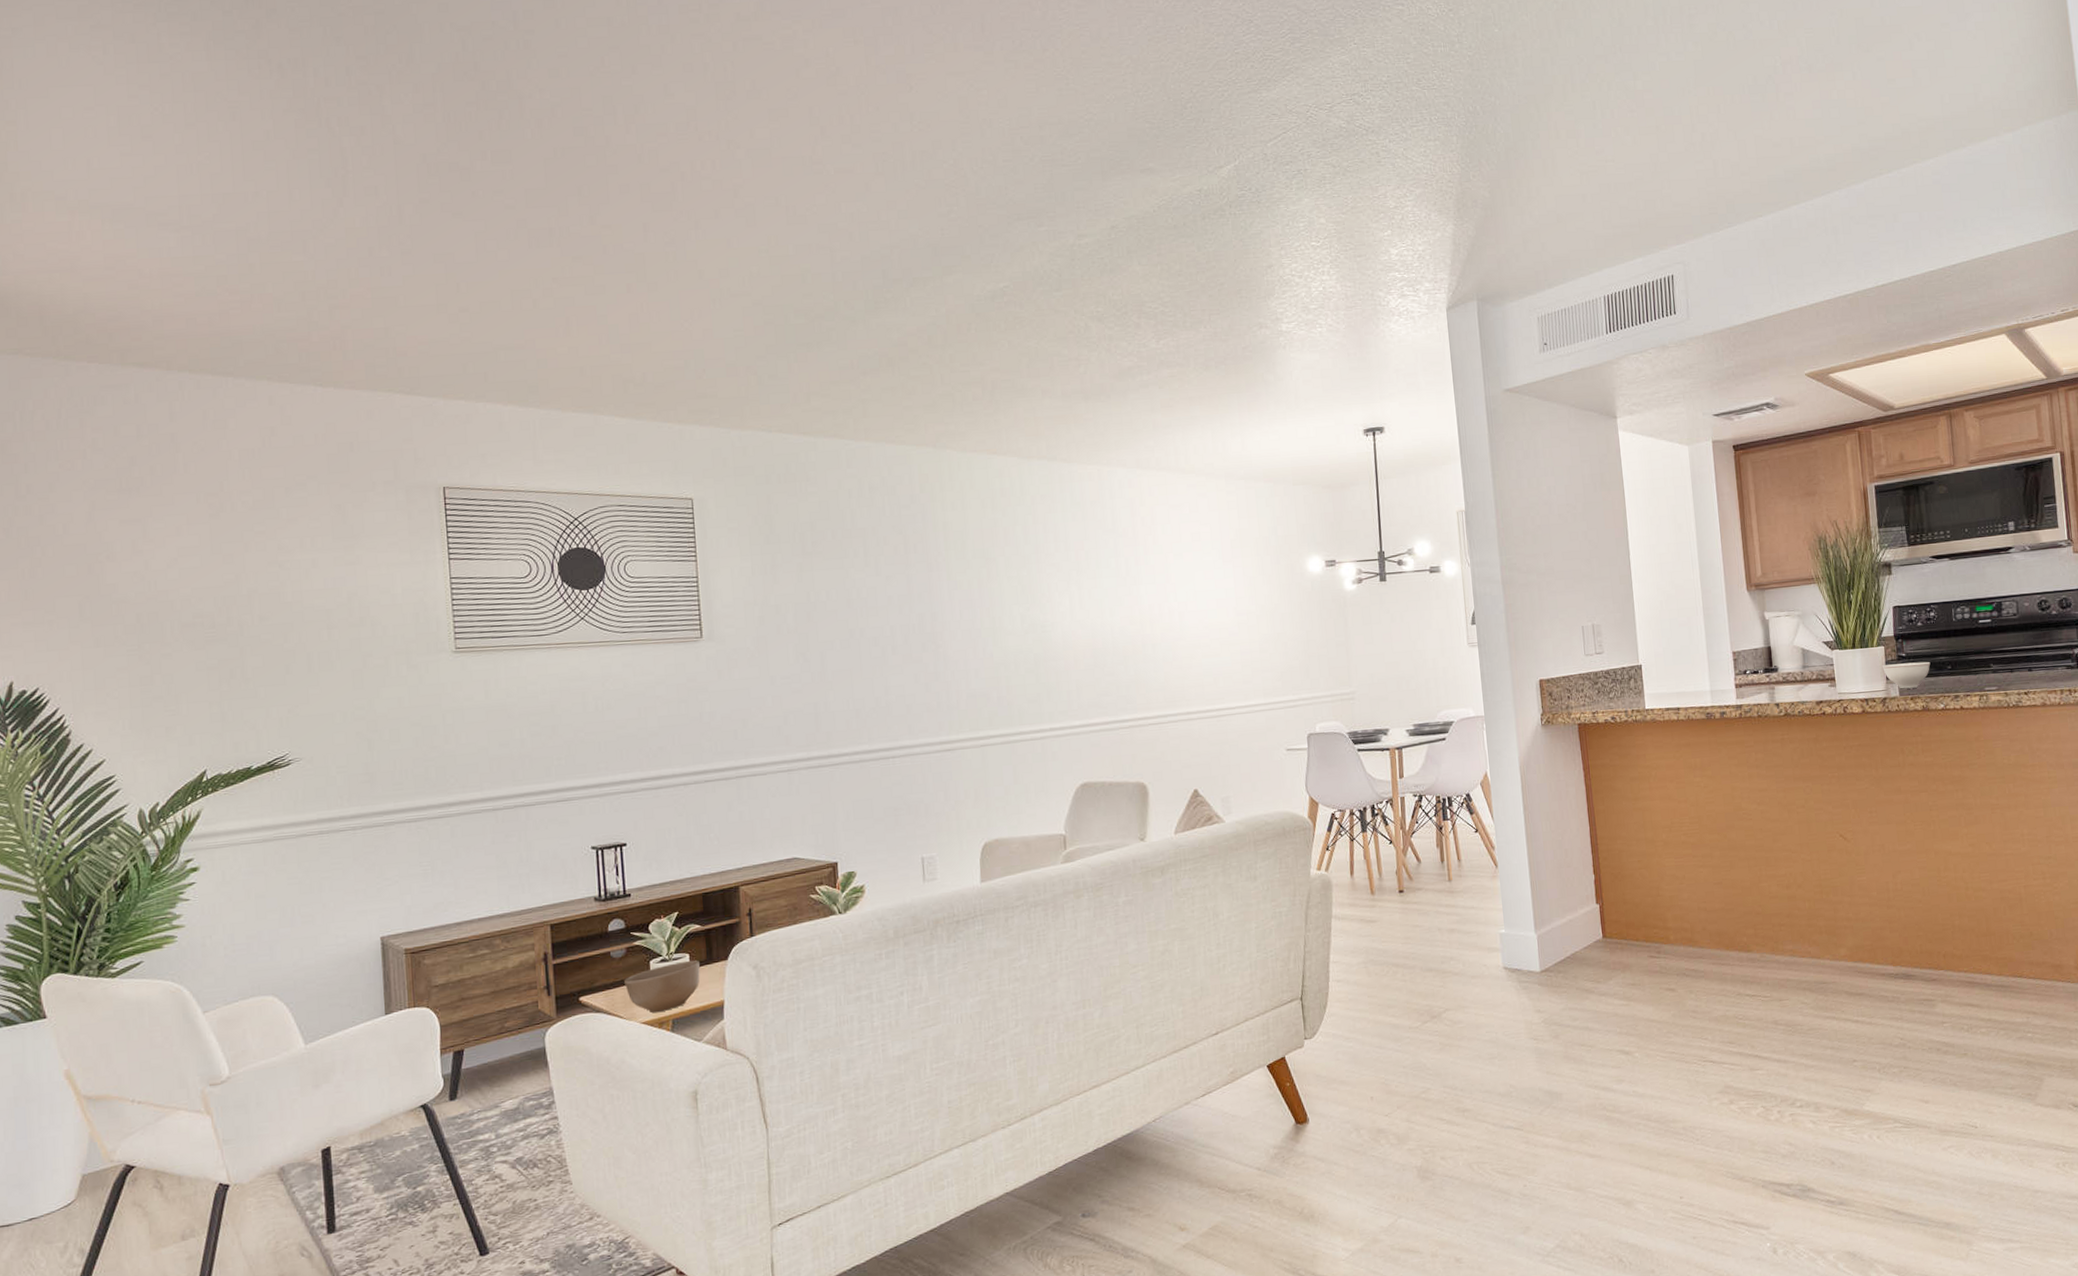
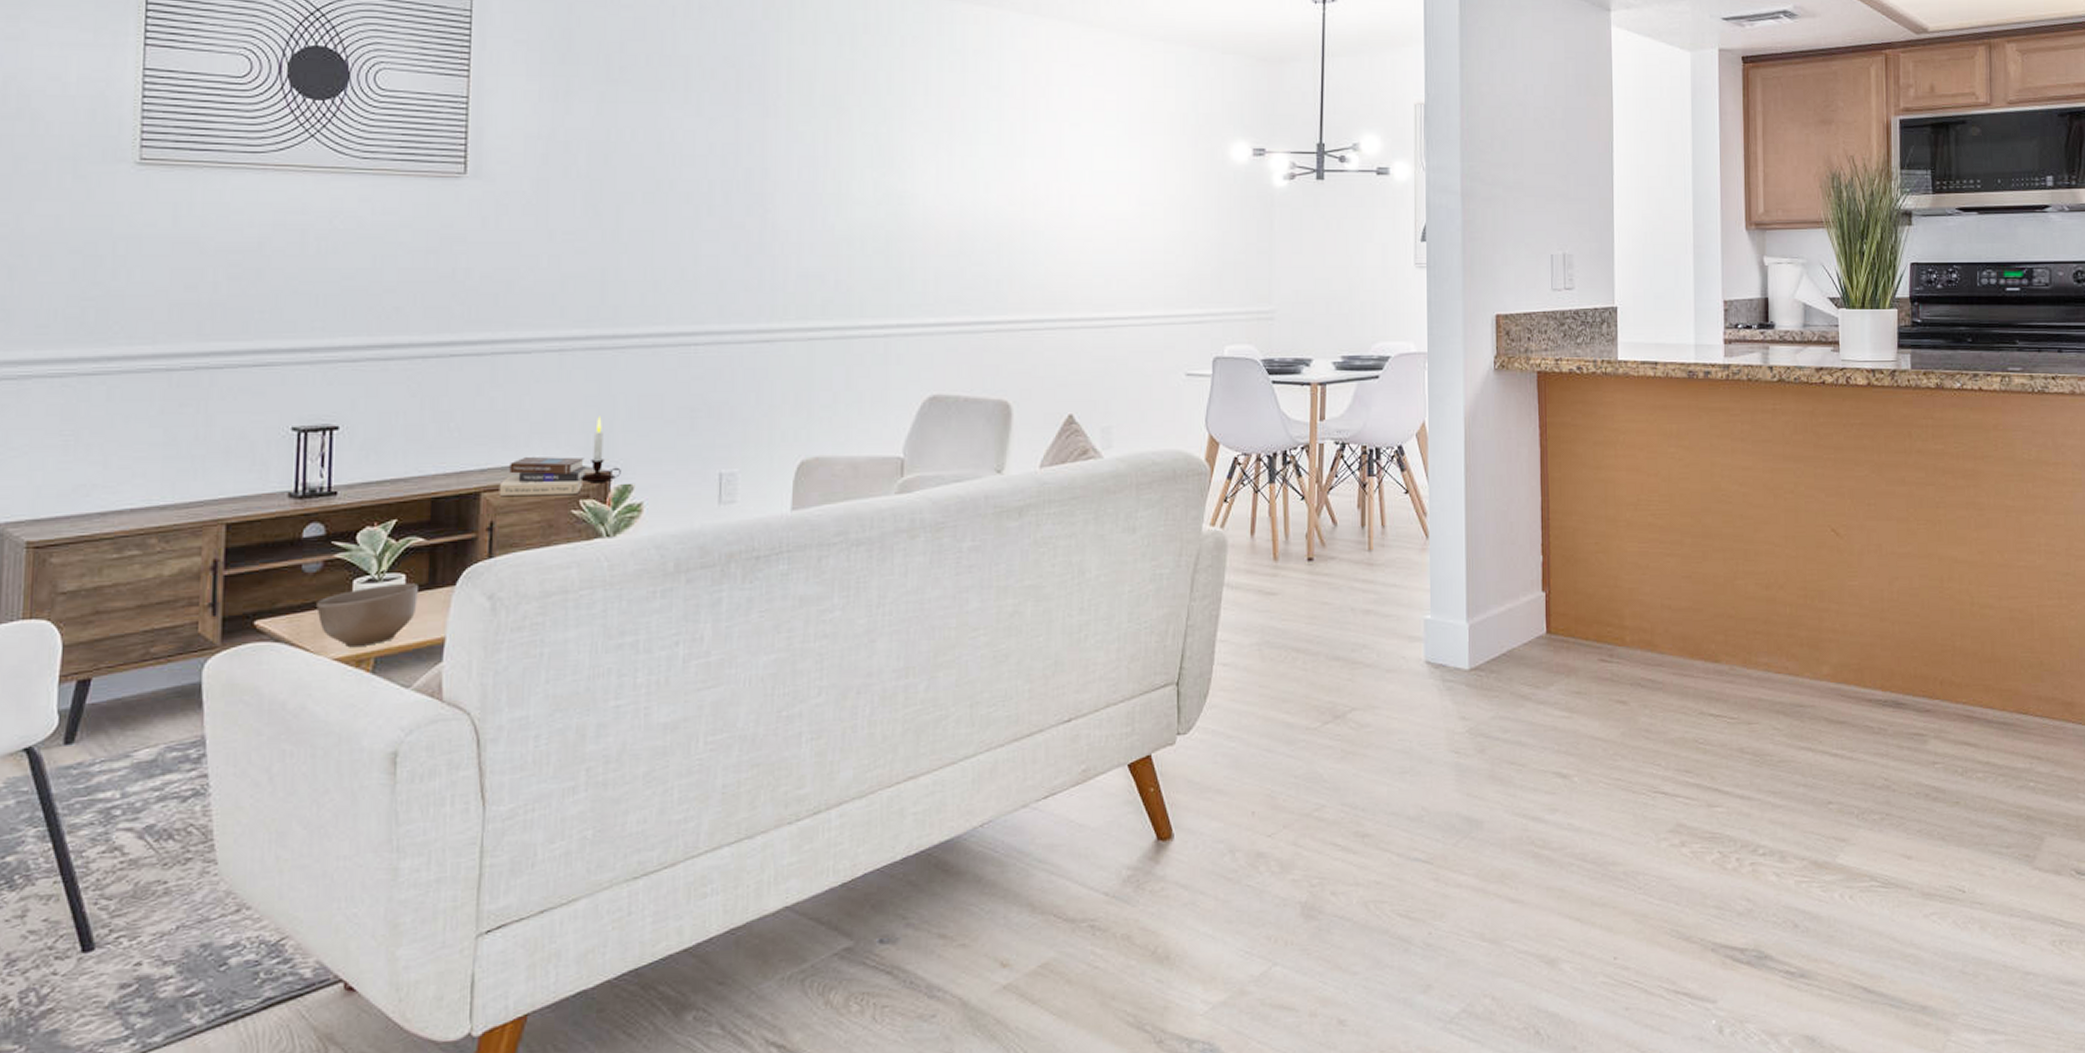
books: none [752,853,818,888] -> present [499,456,586,496]
candle: none [814,819,845,873] -> present [580,416,621,484]
bowl: present [1881,661,1931,689] -> none [1893,331,1949,361]

